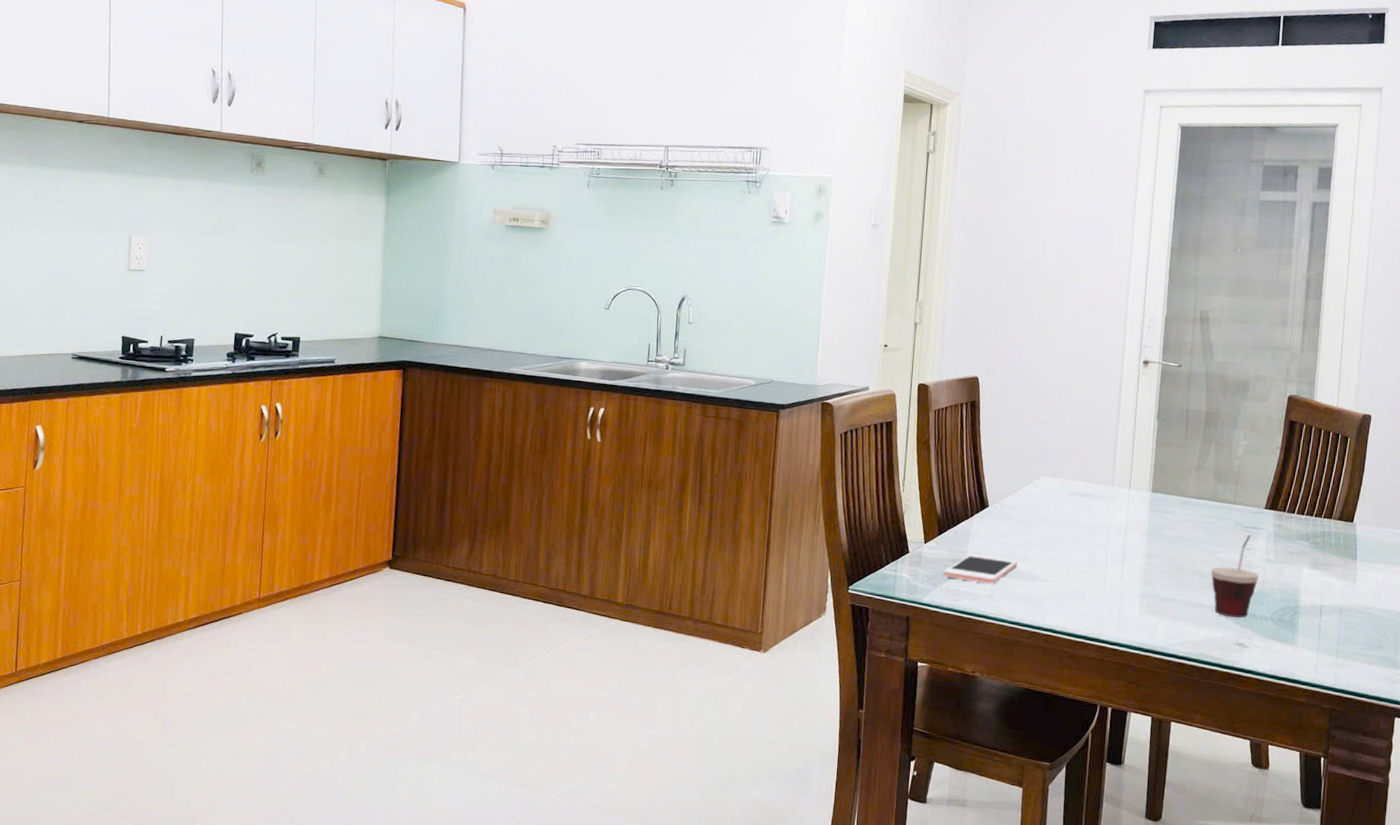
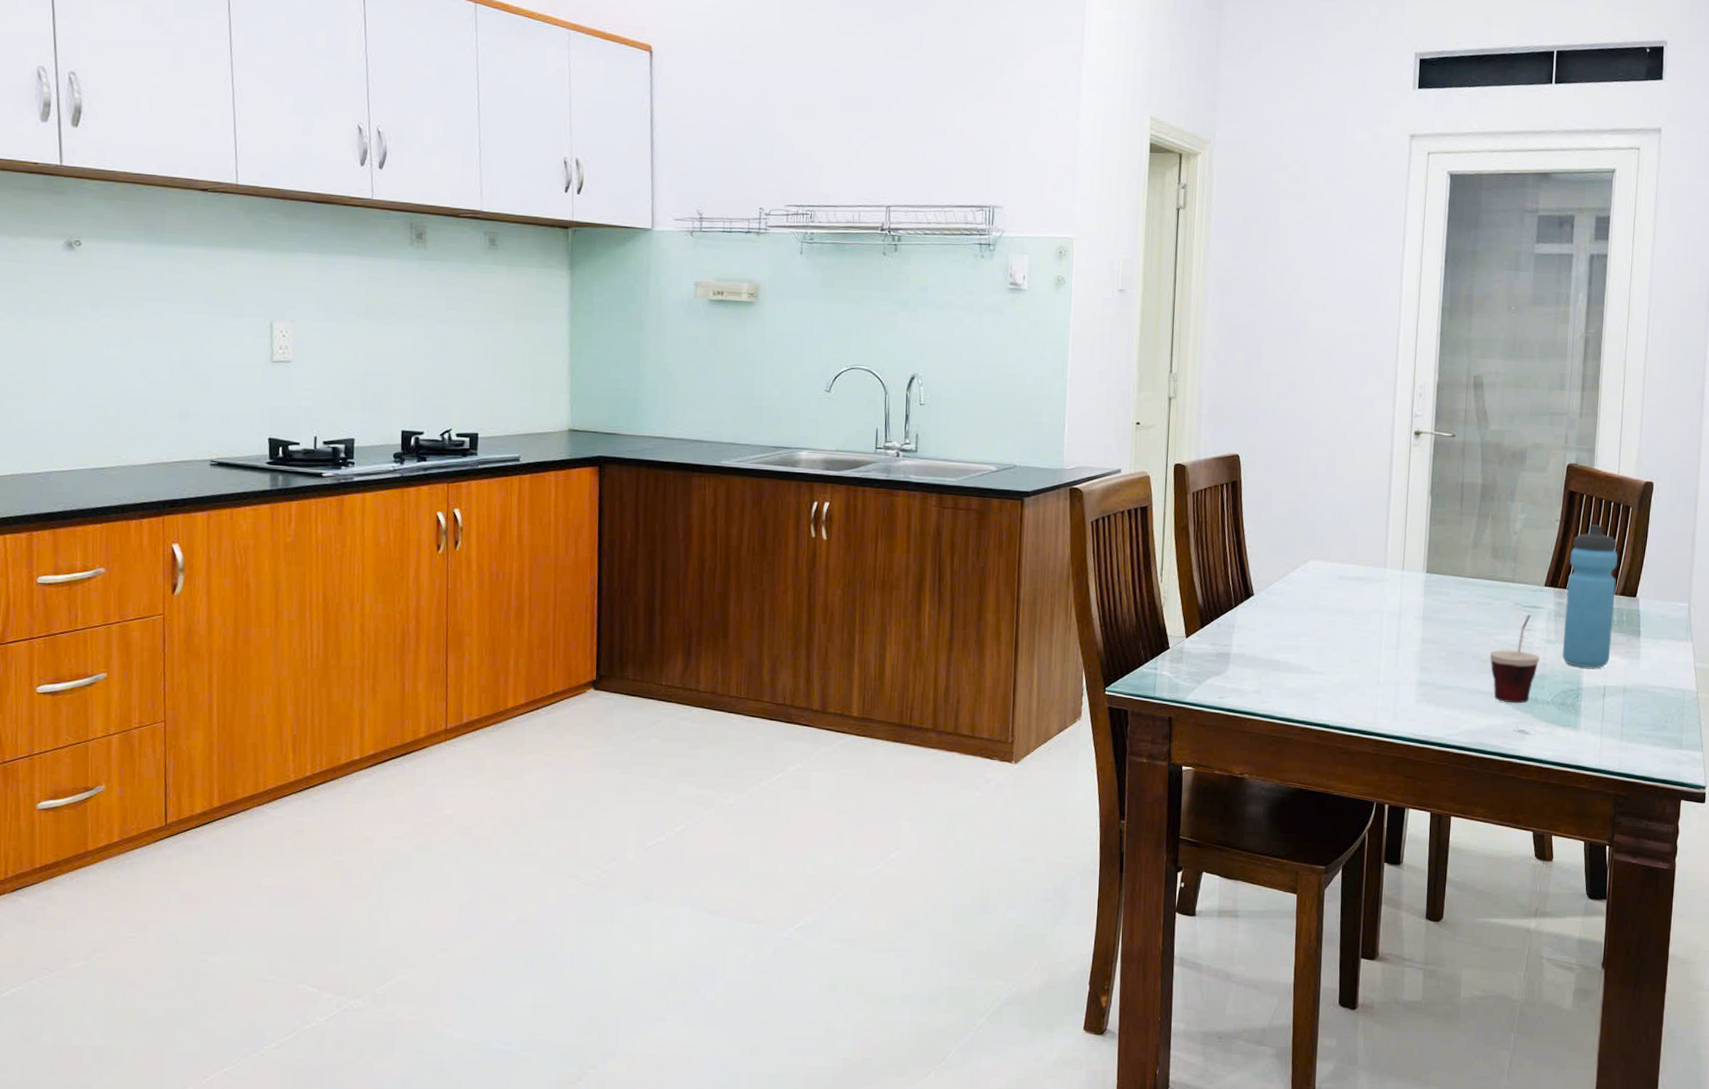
cell phone: present [943,554,1018,584] -> none [1206,647,1286,678]
water bottle: none [1280,453,1336,588] -> present [1562,525,1618,668]

